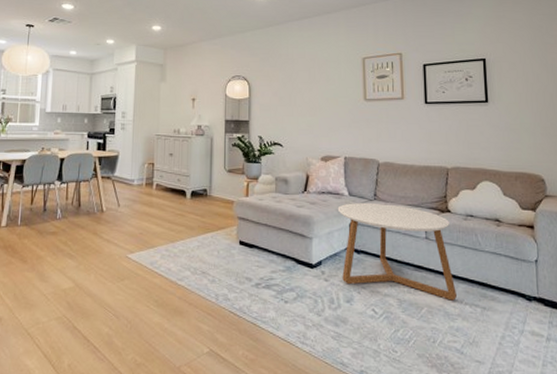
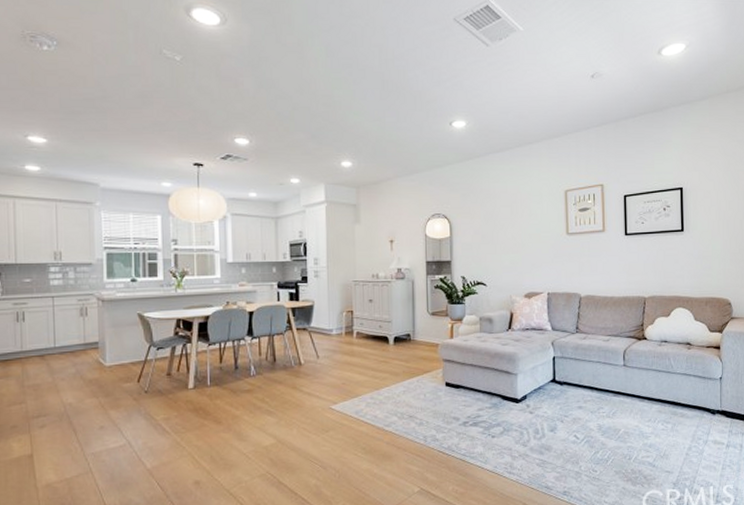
coffee table: present [337,203,457,301] -> none [541,336,650,421]

